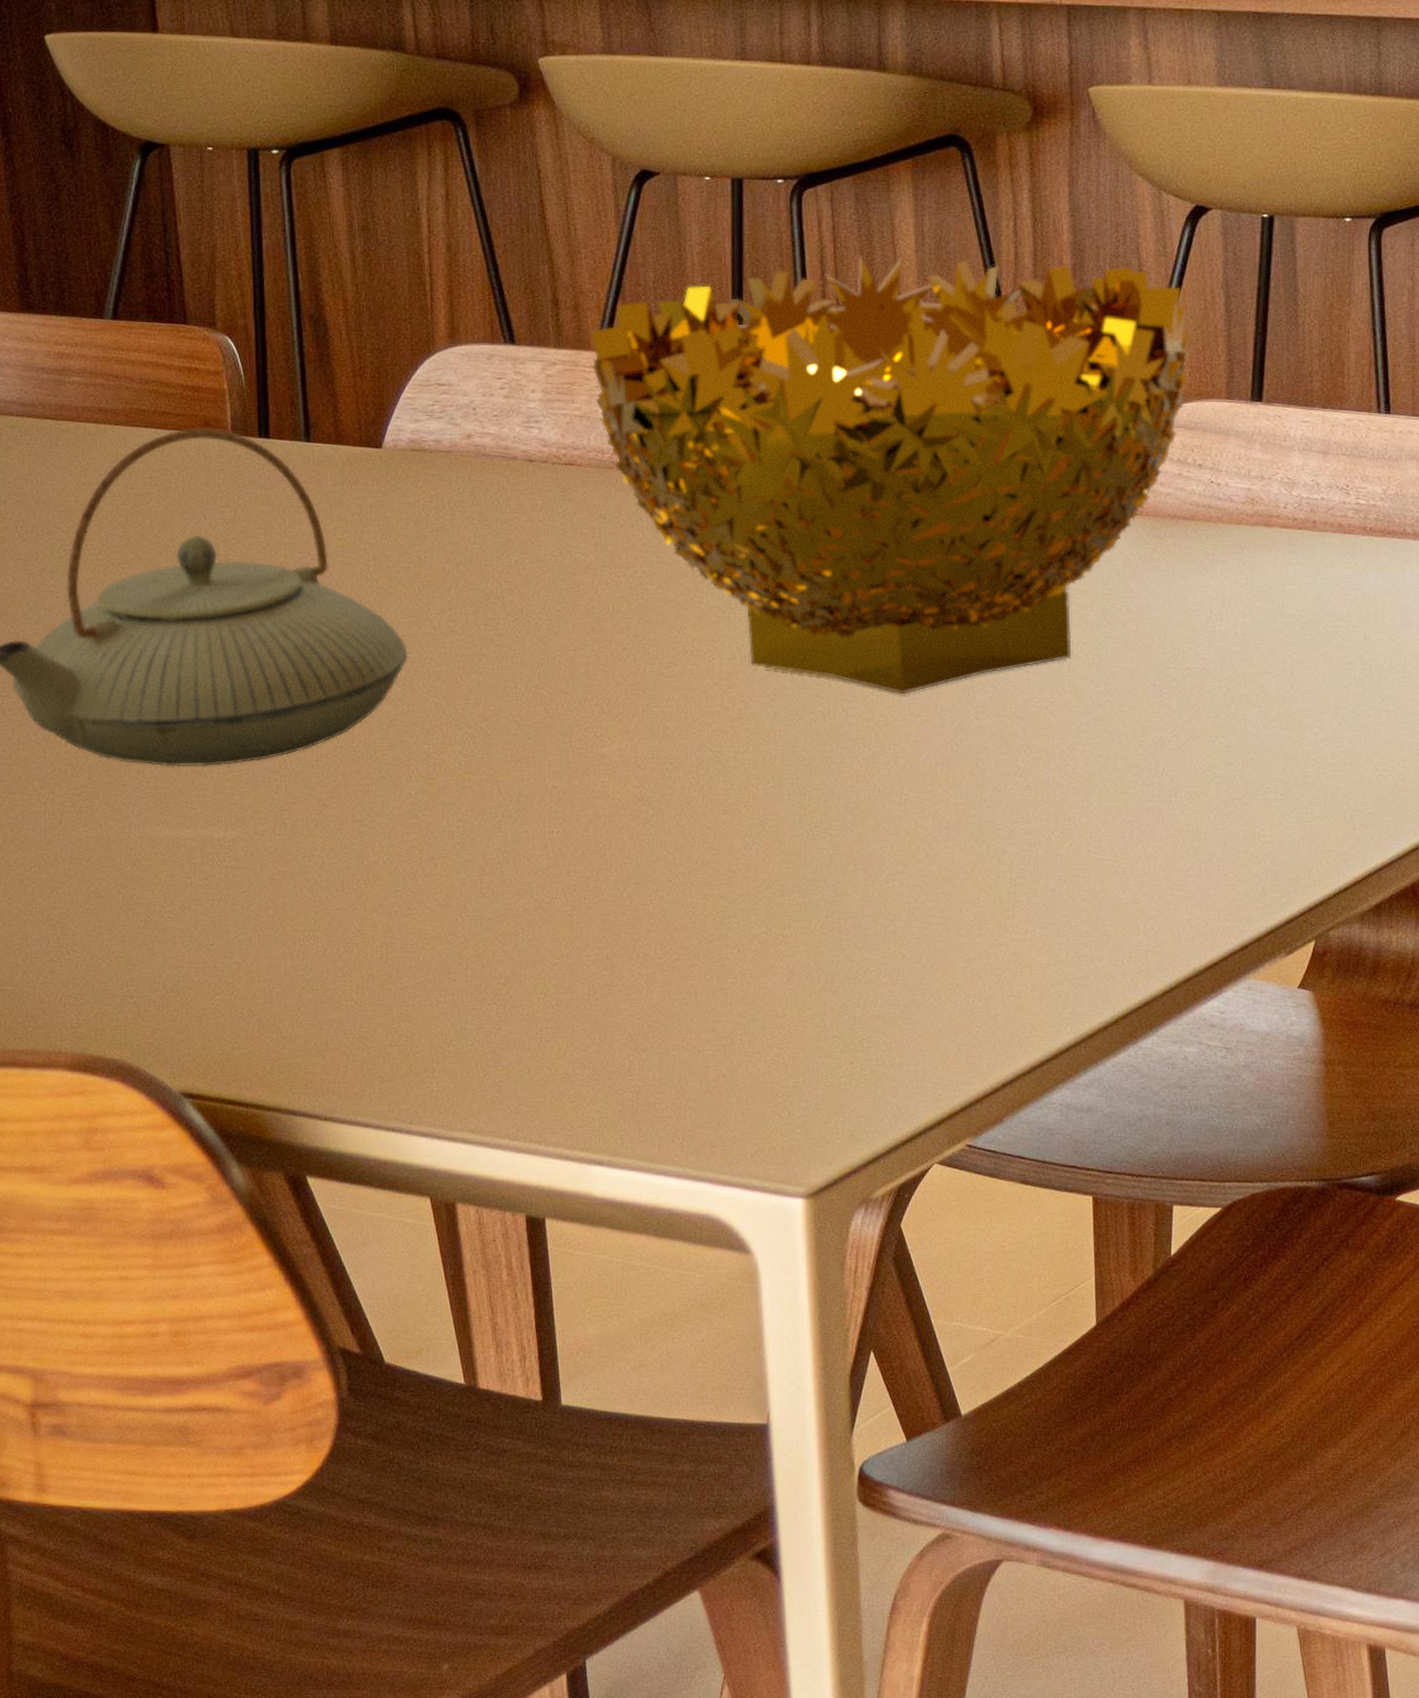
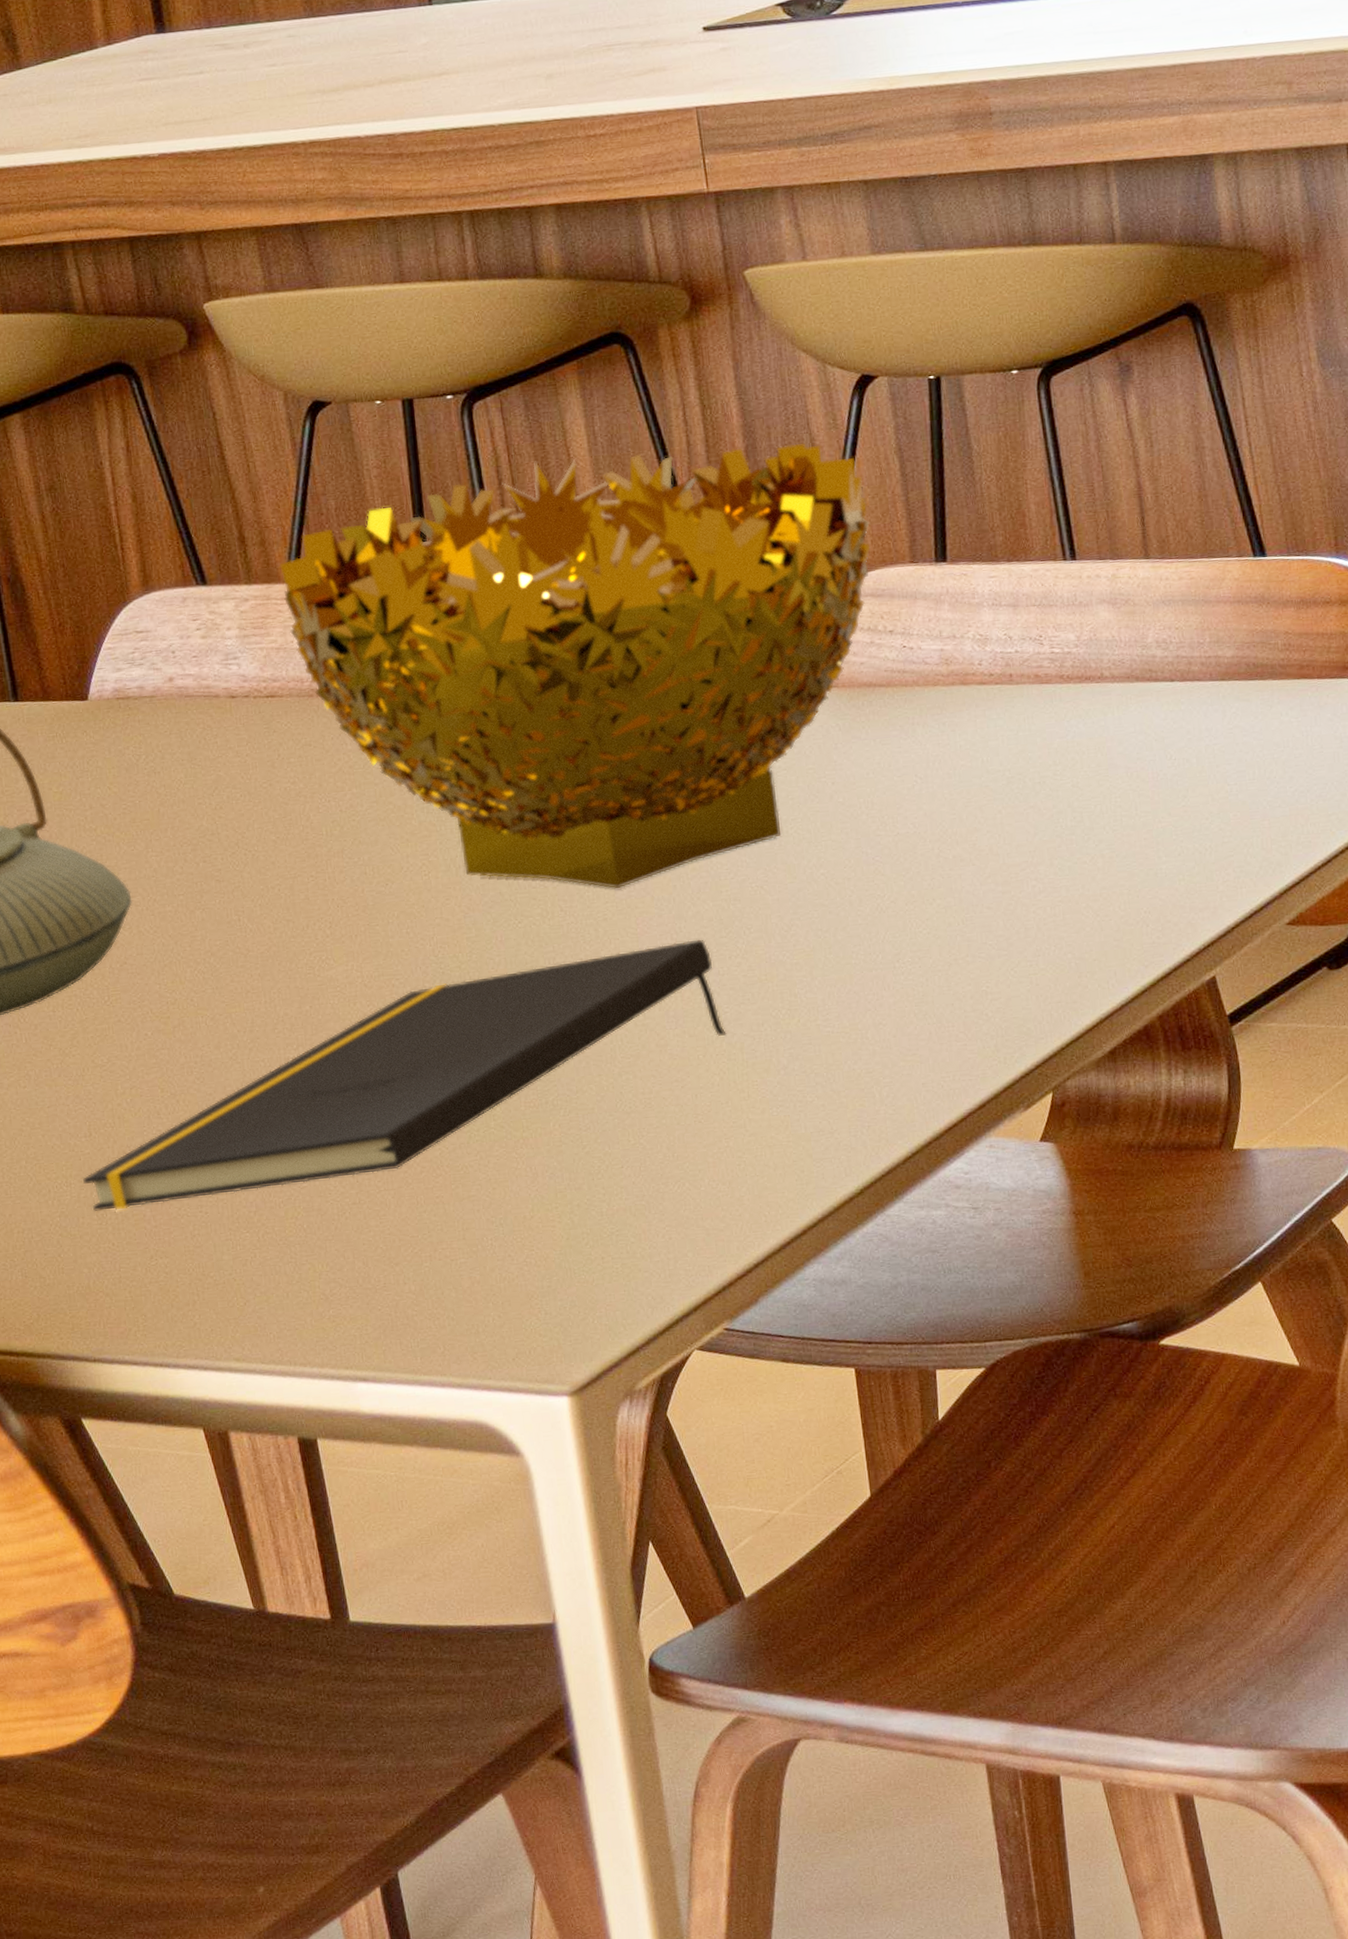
notepad: none [330,753,997,969] -> present [82,939,727,1211]

